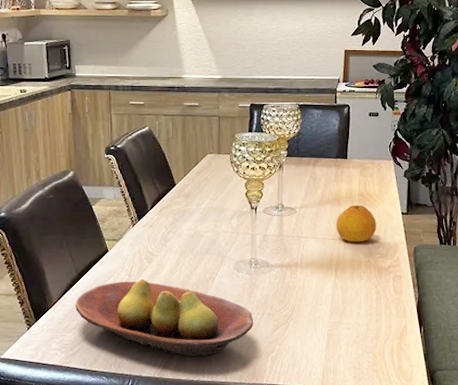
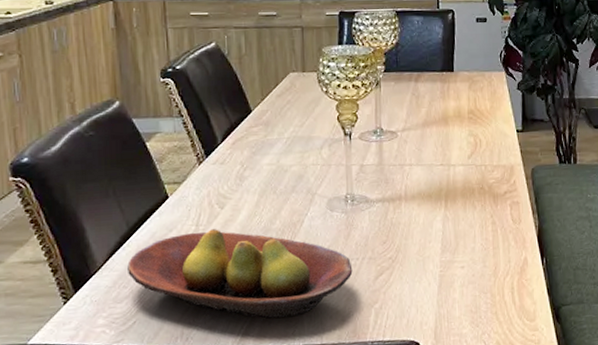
fruit: present [336,204,377,242] -> none [443,123,490,168]

